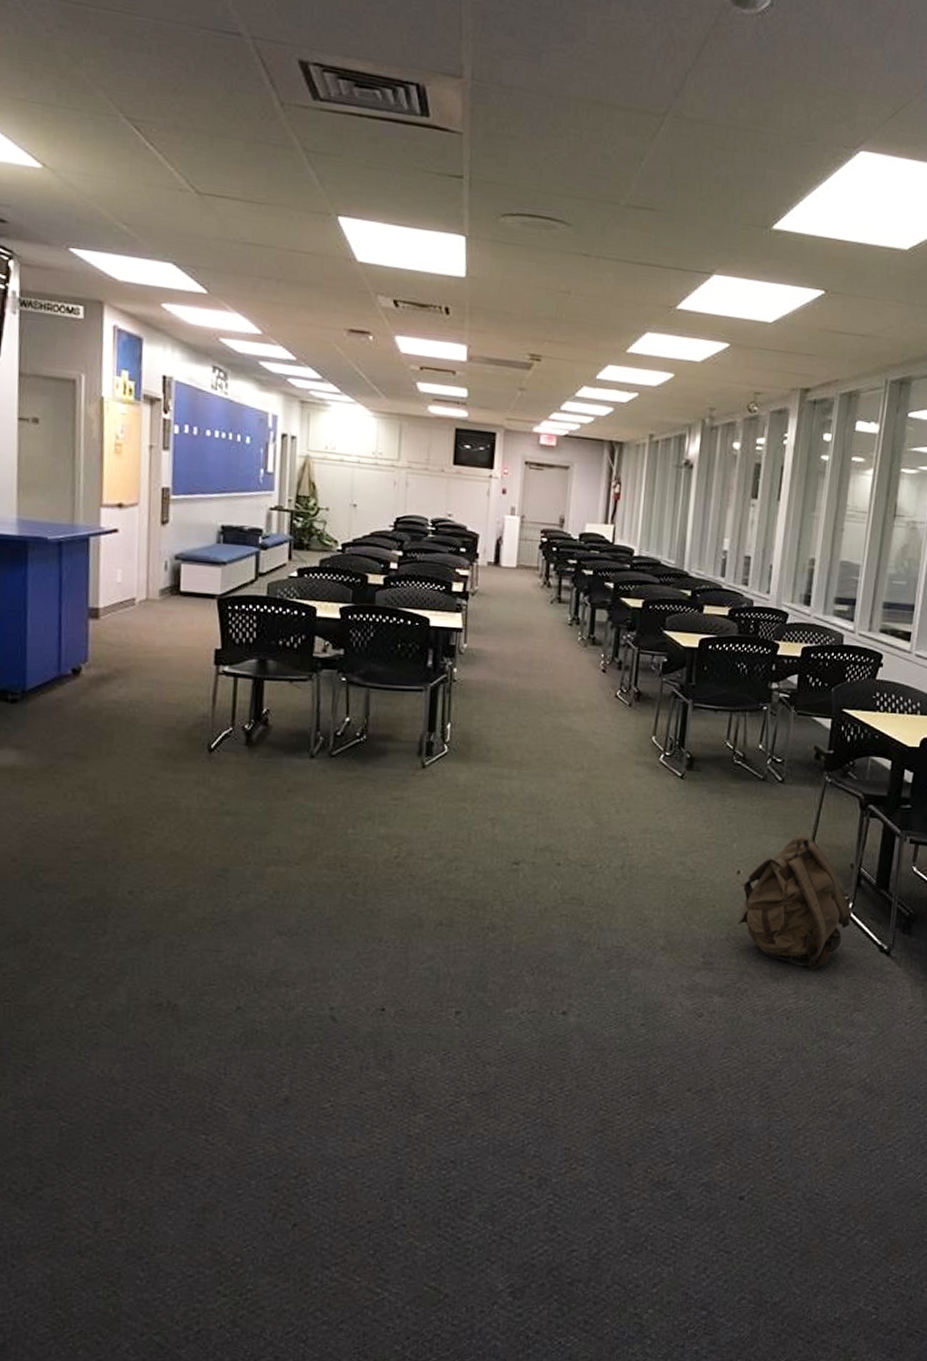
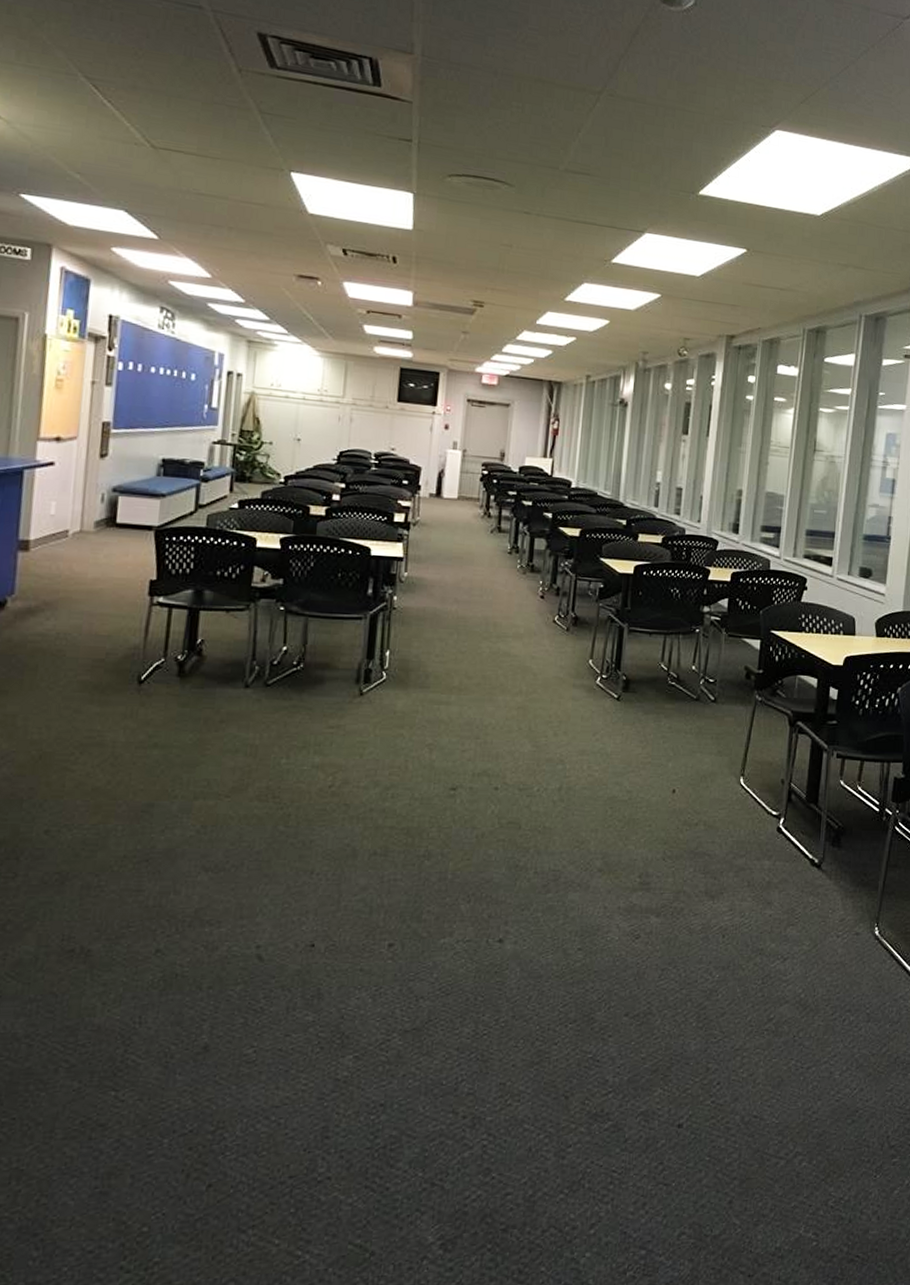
backpack: present [738,834,852,971] -> none [674,752,784,887]

